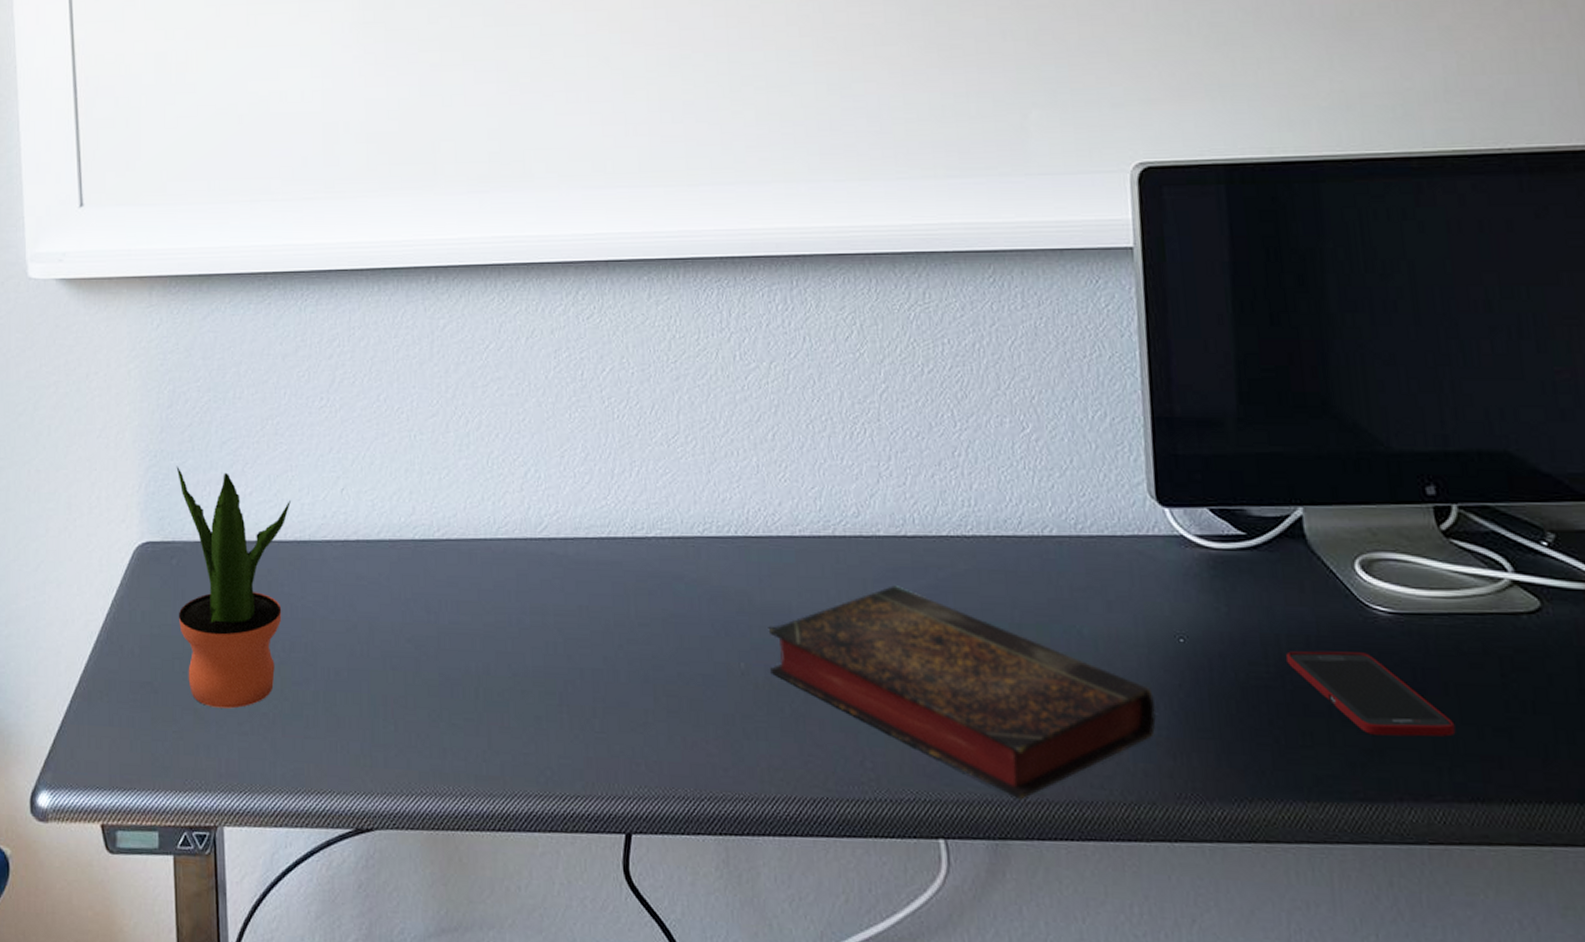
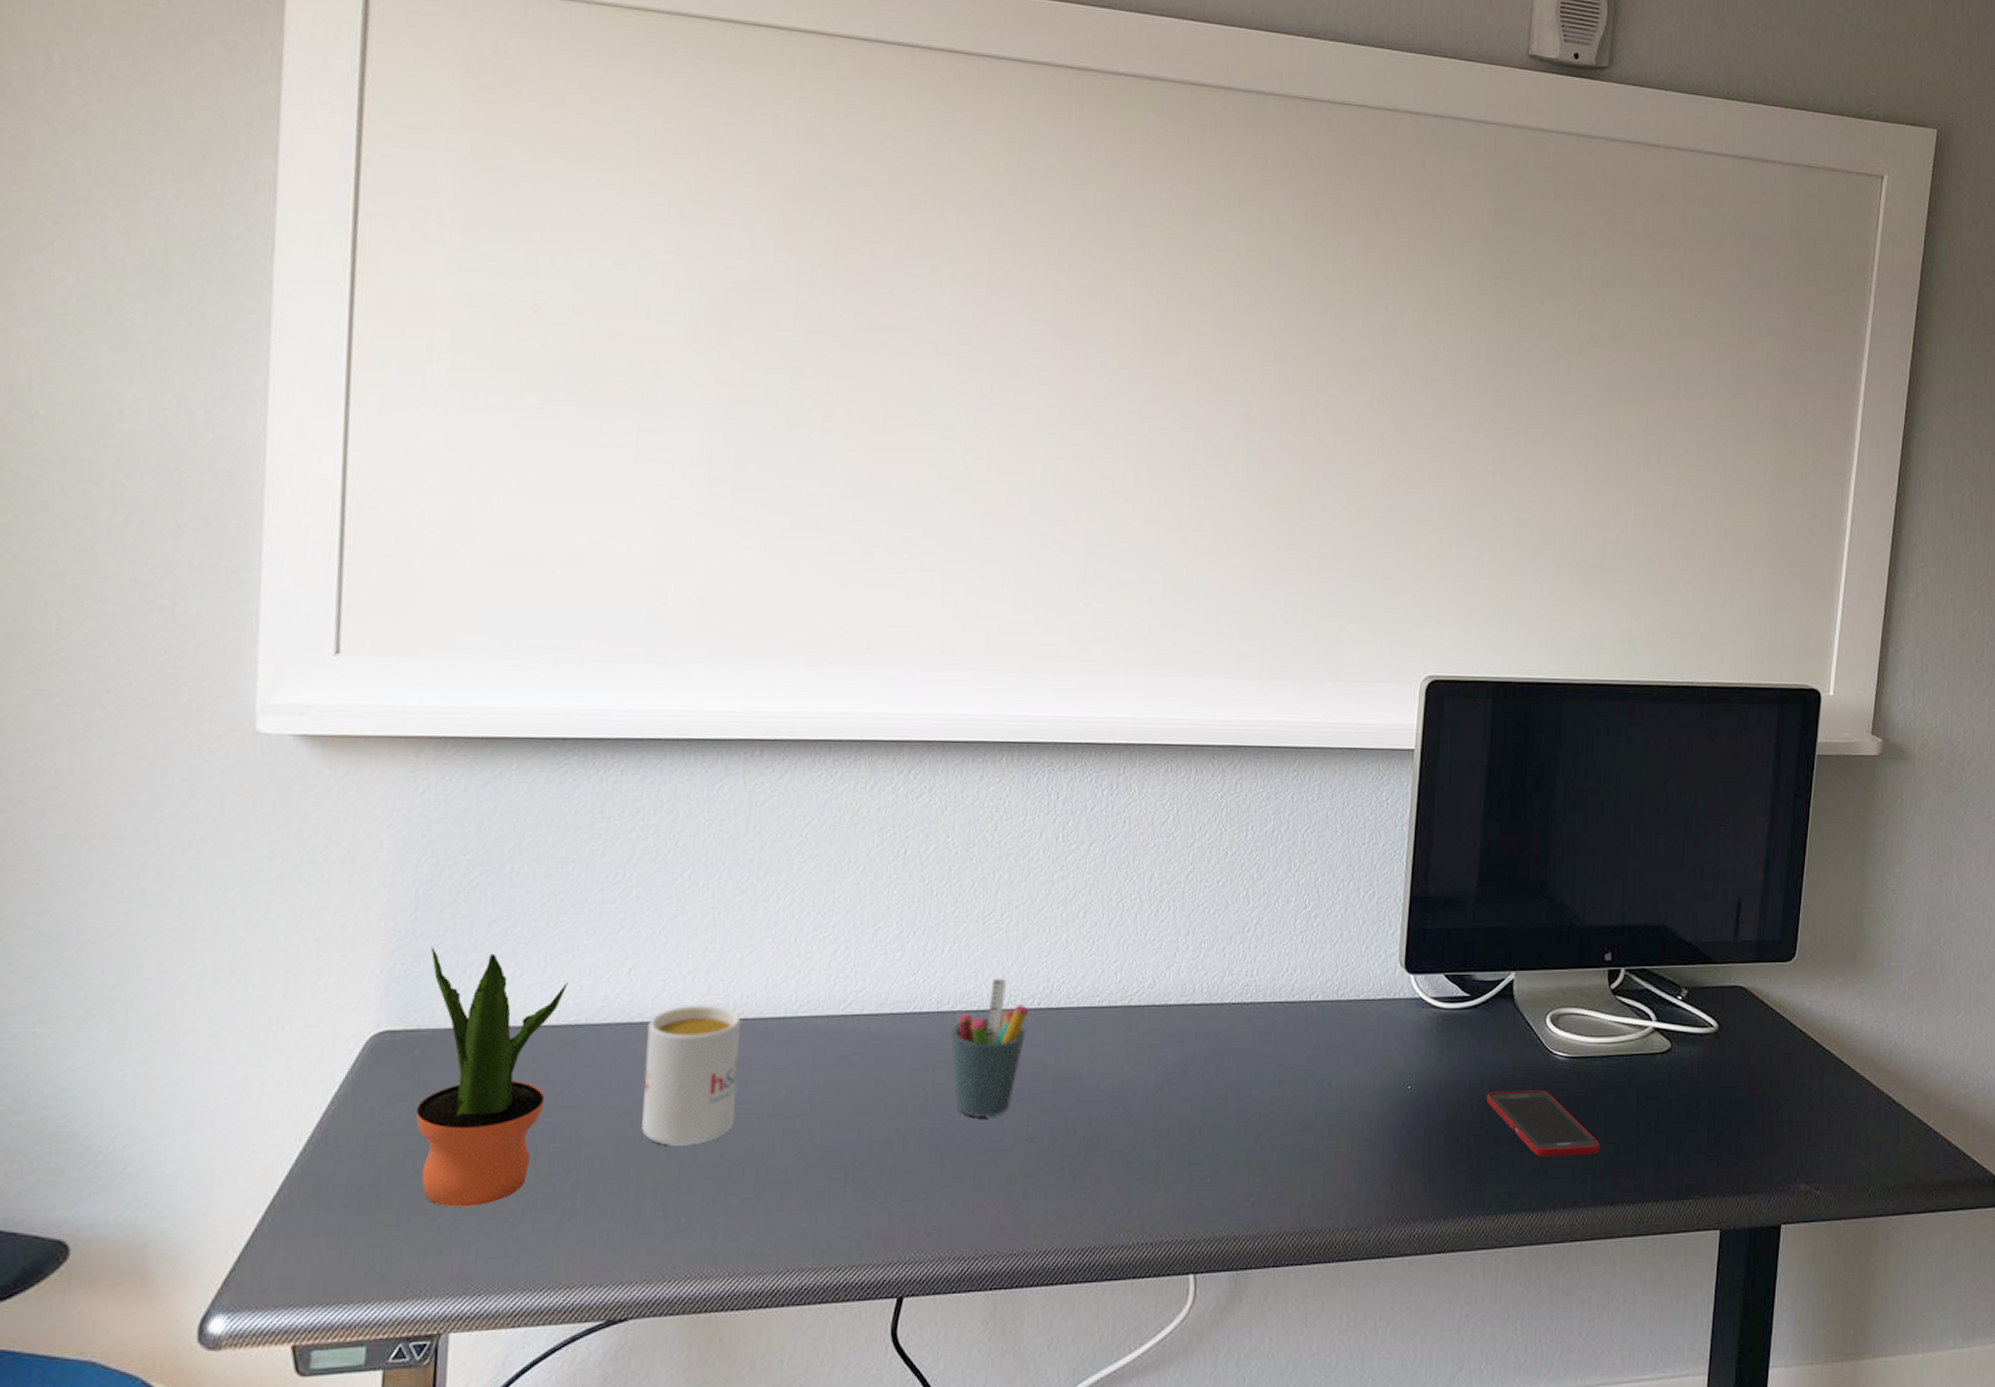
mug: none [363,524,449,662] -> present [642,1004,742,1146]
pen holder: none [648,503,727,650] -> present [950,978,1029,1117]
book: present [768,585,1156,800] -> none [1056,1049,1382,1234]

